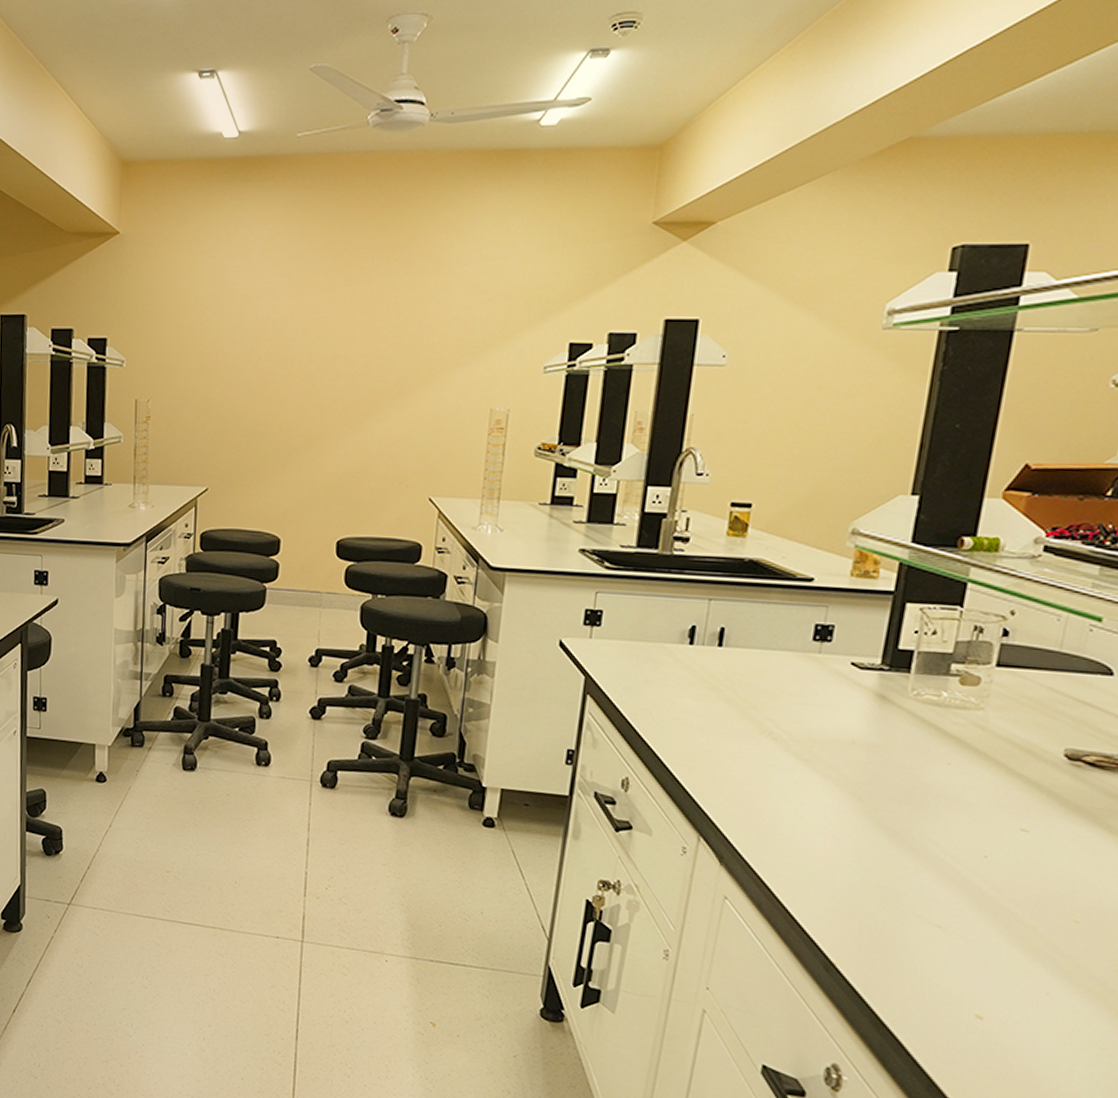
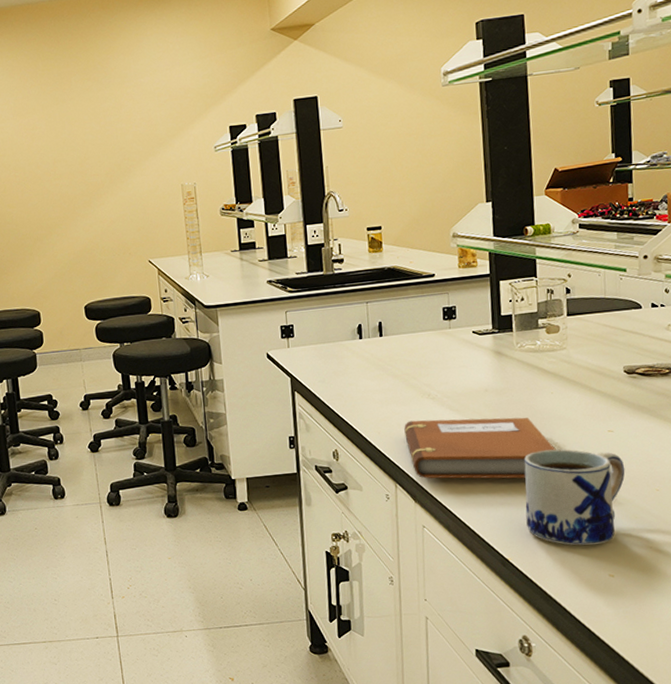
notebook: none [724,761,937,866] -> present [404,417,556,479]
mug: none [871,835,1034,974] -> present [524,449,625,546]

